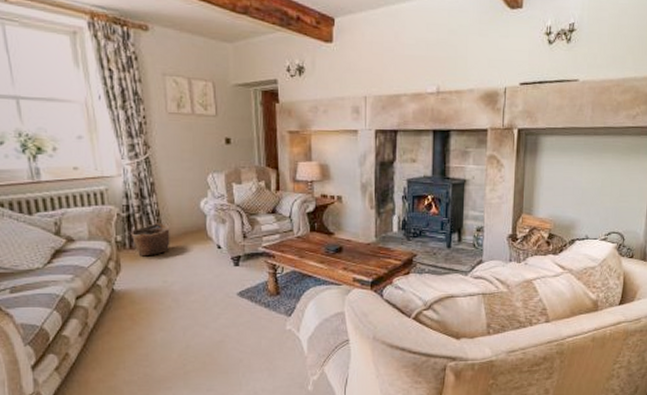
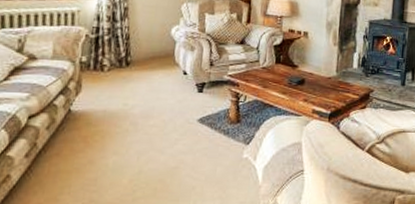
basket: present [130,222,170,257] -> none [96,45,138,79]

